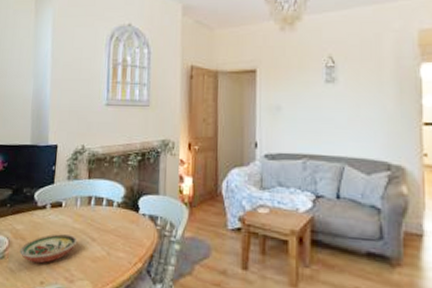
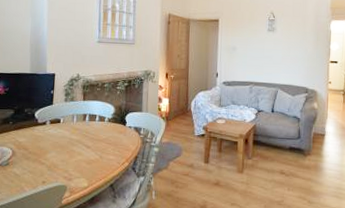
decorative bowl: present [20,234,78,264] -> none [23,144,75,168]

